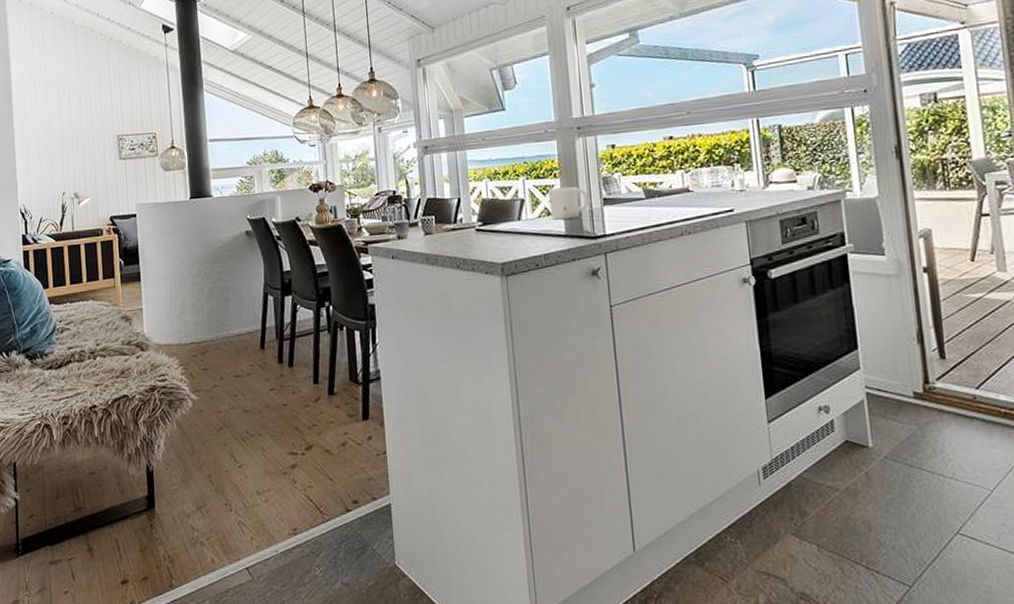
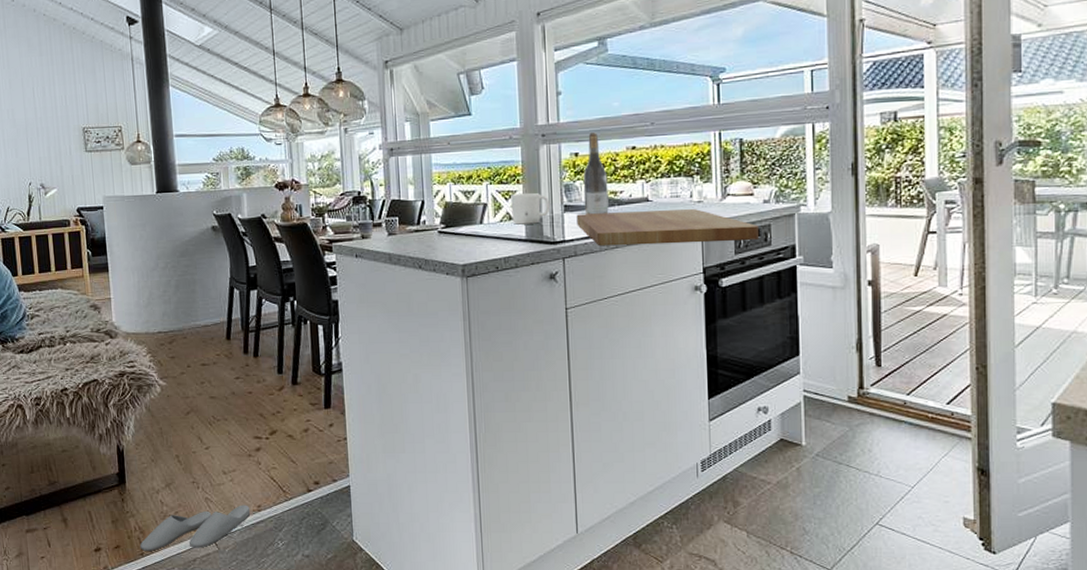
slippers: none [168,528,286,582] -> present [139,505,251,551]
cutting board: none [616,198,807,240] -> present [576,209,760,247]
wine bottle: none [621,123,649,208] -> present [583,132,609,215]

